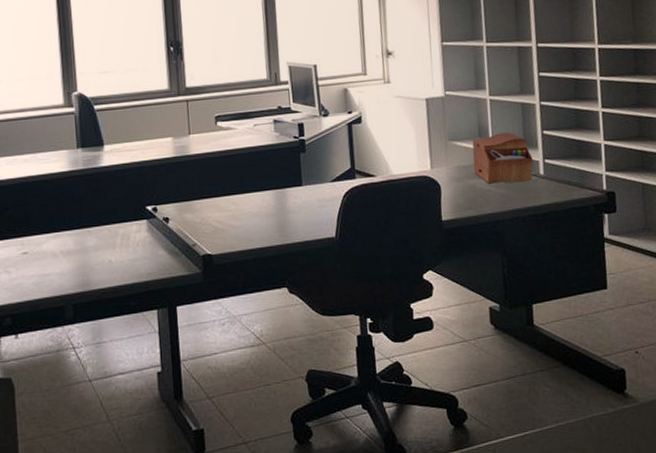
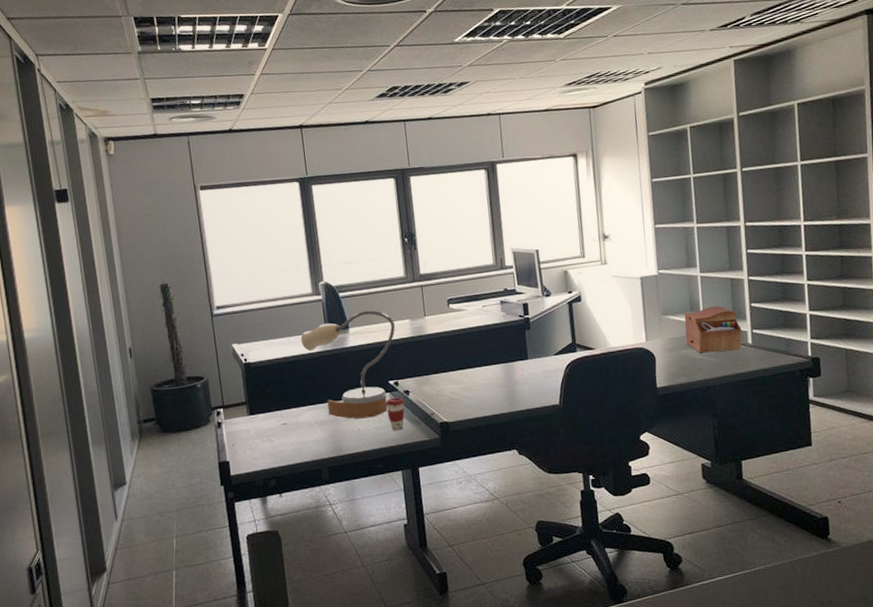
table lamp: none [48,126,156,249] -> present [300,310,395,419]
coffee cup: none [141,225,163,263] -> present [385,397,405,430]

